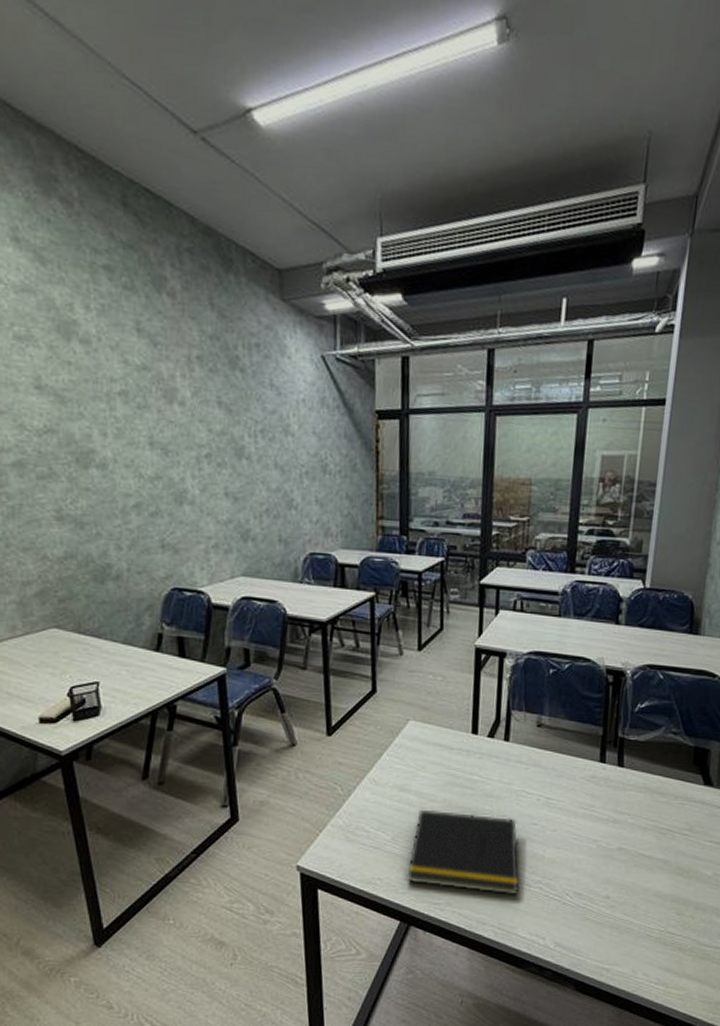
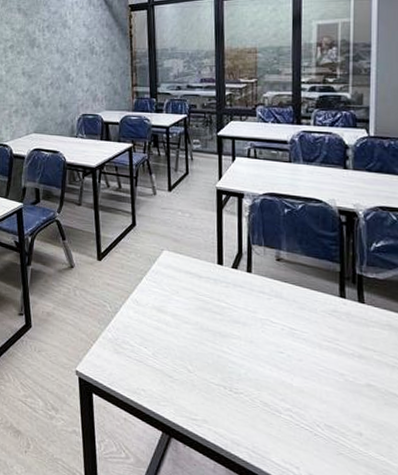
notepad: present [407,809,520,895] -> none [167,329,270,421]

